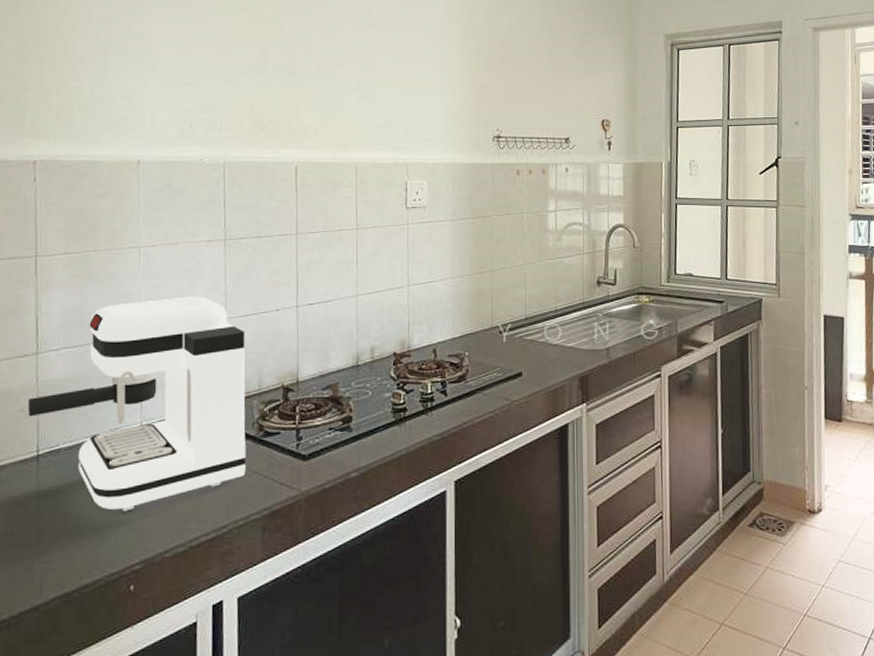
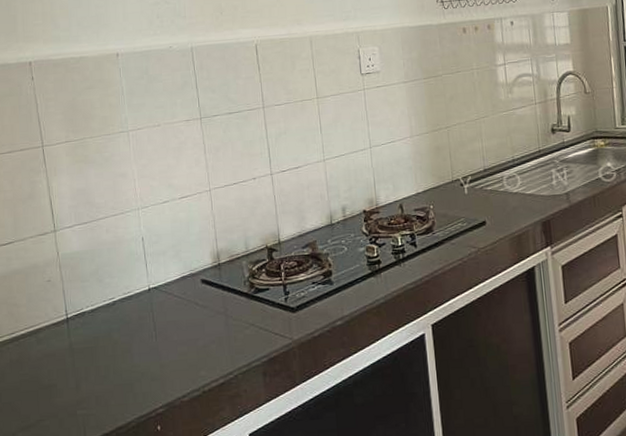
coffee maker: present [27,296,247,512] -> none [52,171,243,363]

